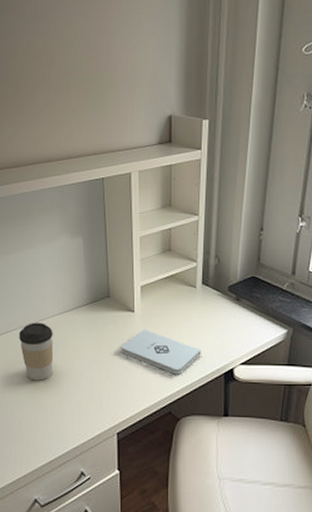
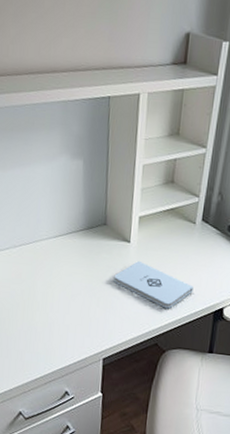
coffee cup: present [19,323,54,381] -> none [12,243,47,302]

